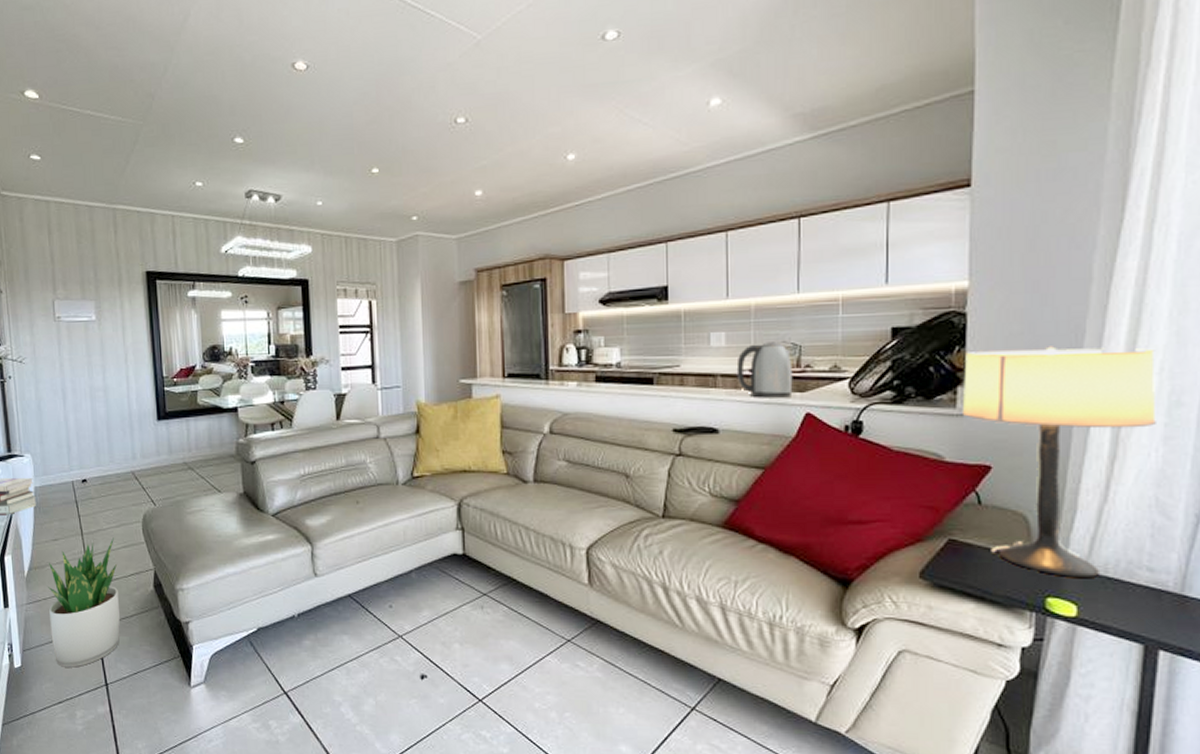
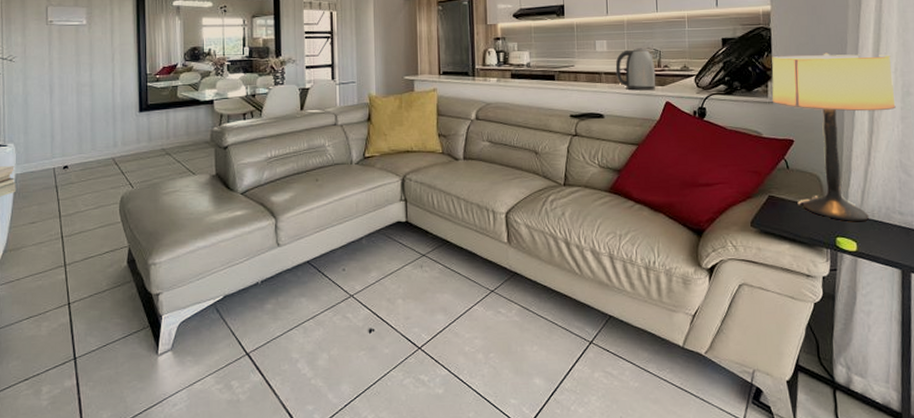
planter: present [47,537,121,668] -> none [21,218,93,345]

